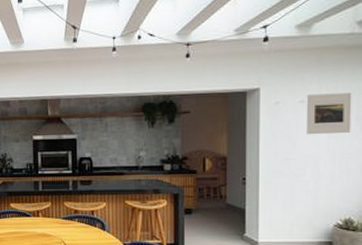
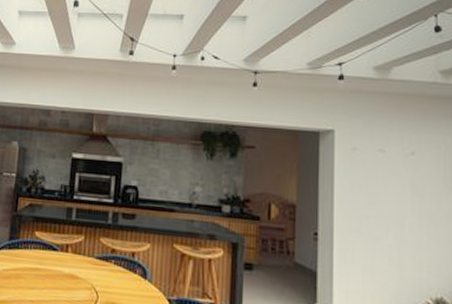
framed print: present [306,92,352,135] -> none [386,143,439,194]

